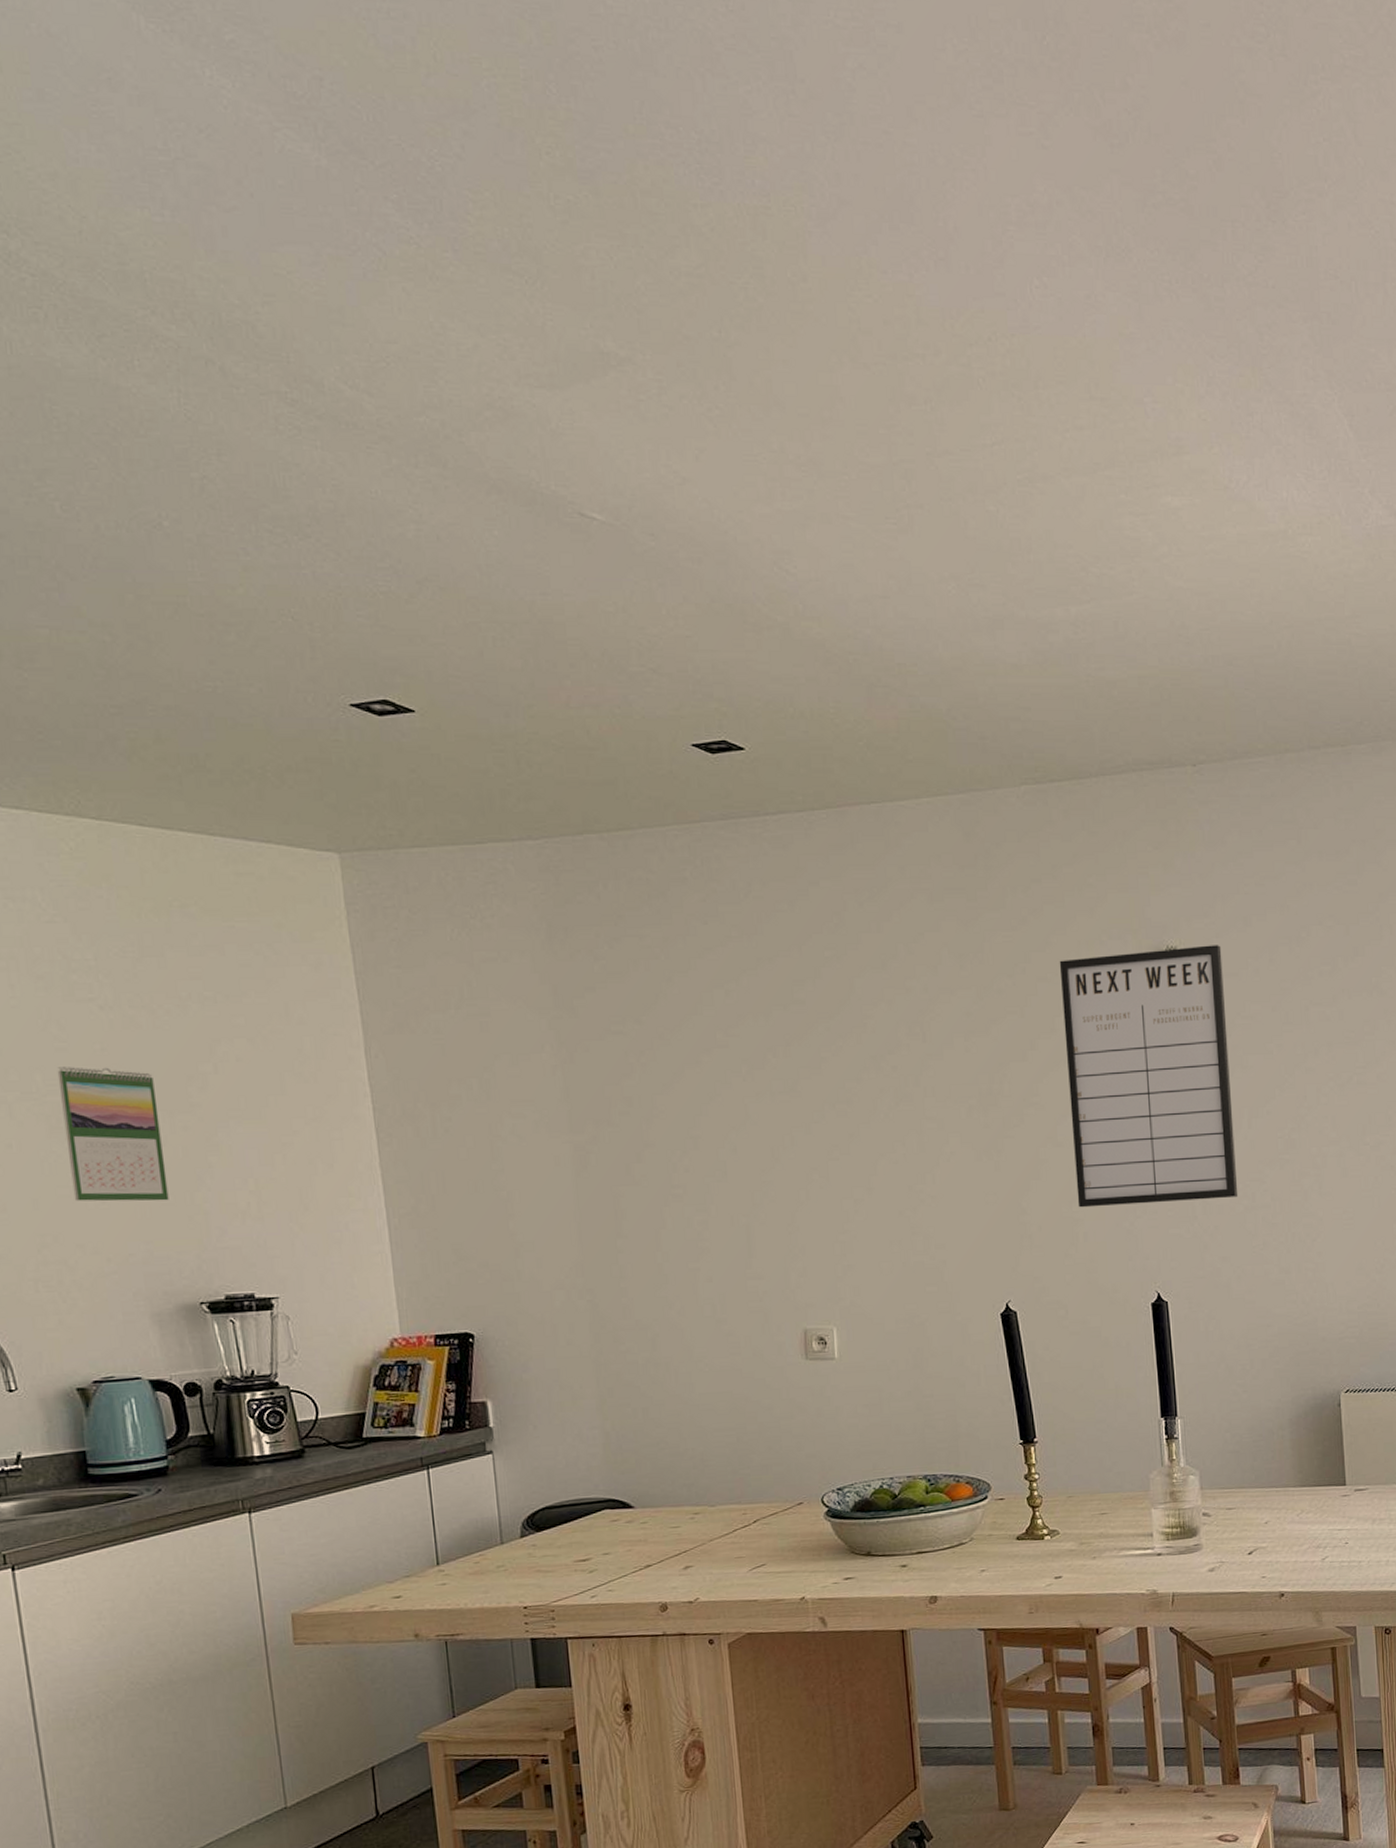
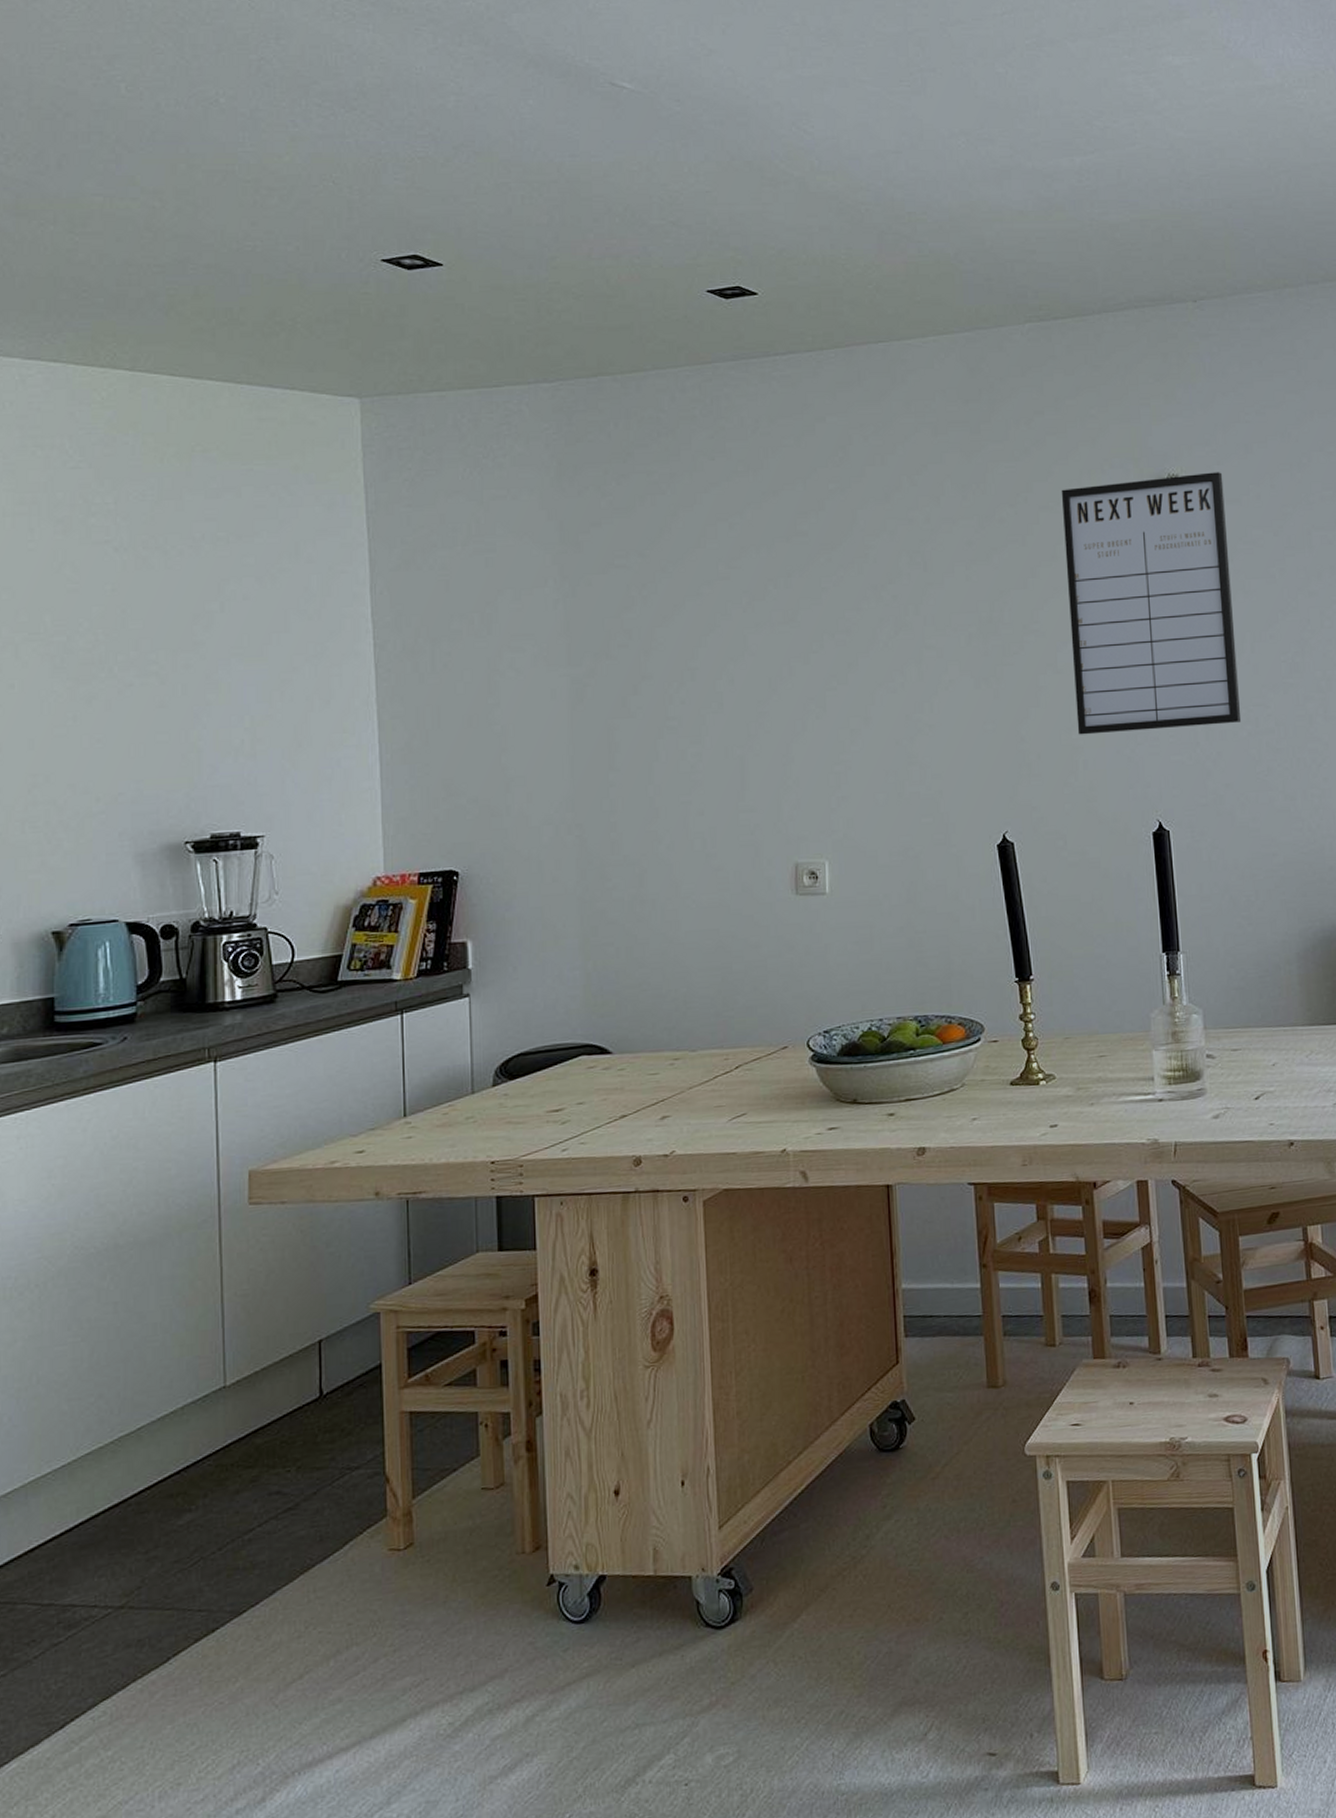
calendar: present [57,1067,169,1202] -> none [66,607,164,741]

